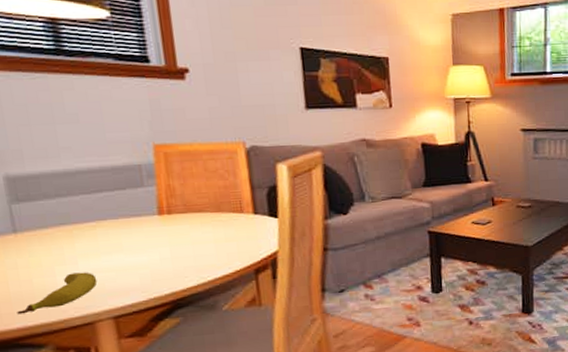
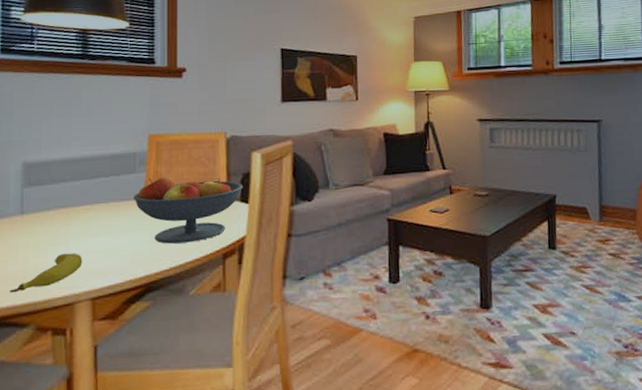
fruit bowl: none [145,190,270,261] -> present [134,176,243,244]

